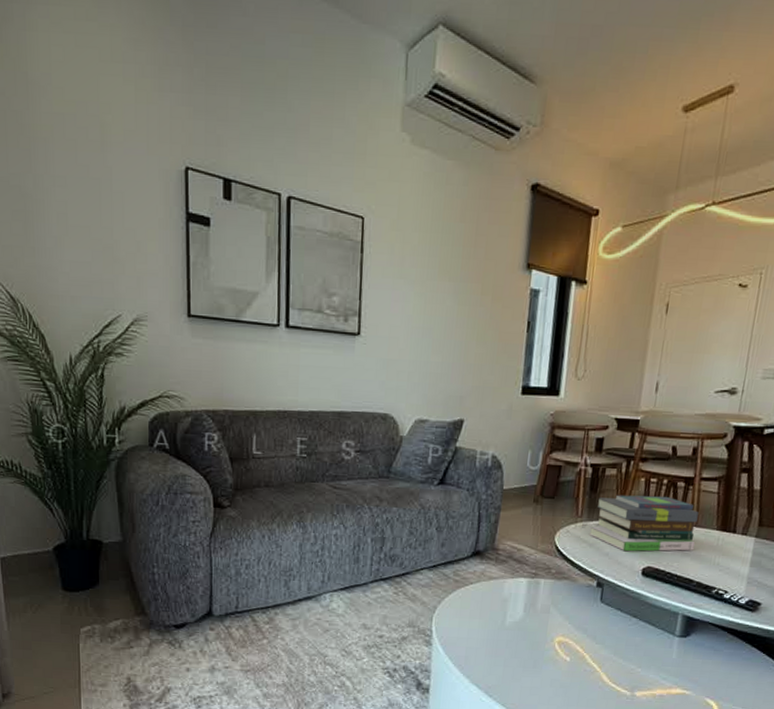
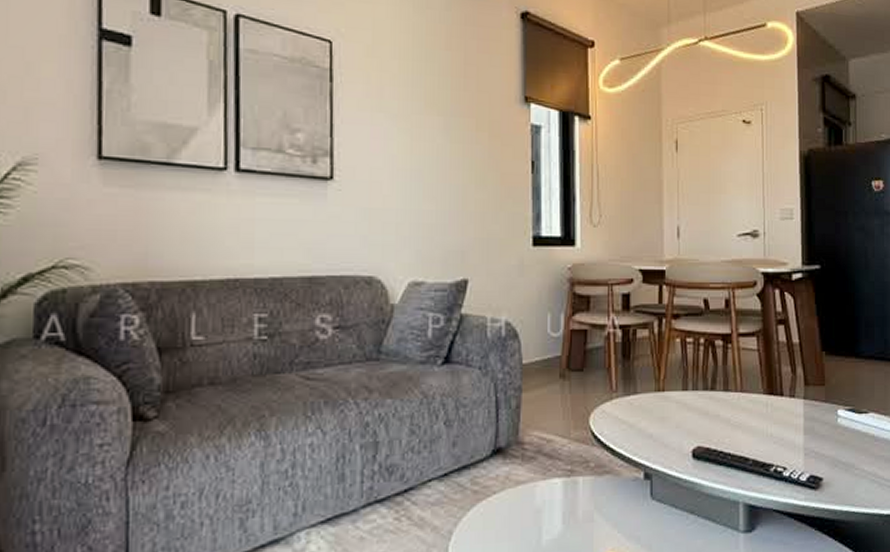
books: present [590,494,699,552] -> none [629,358,744,431]

